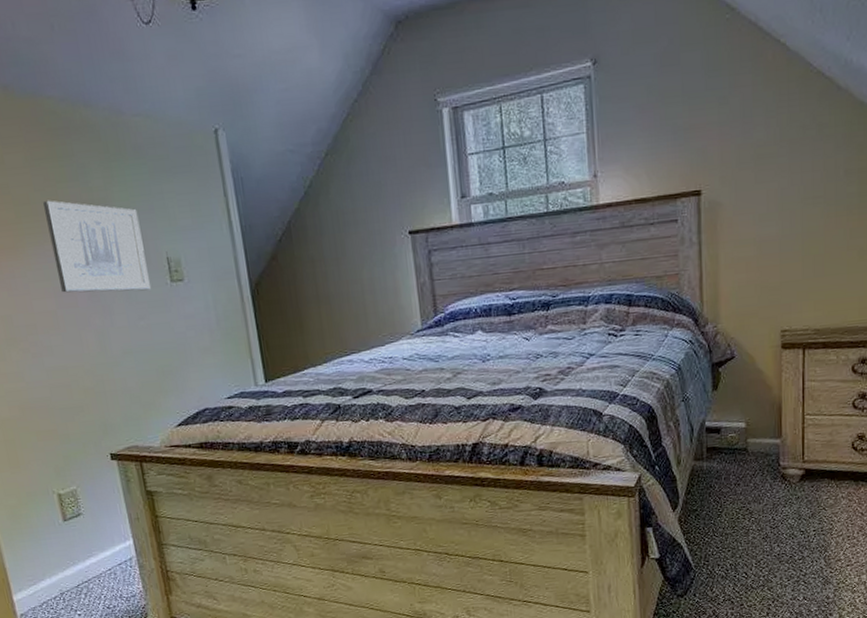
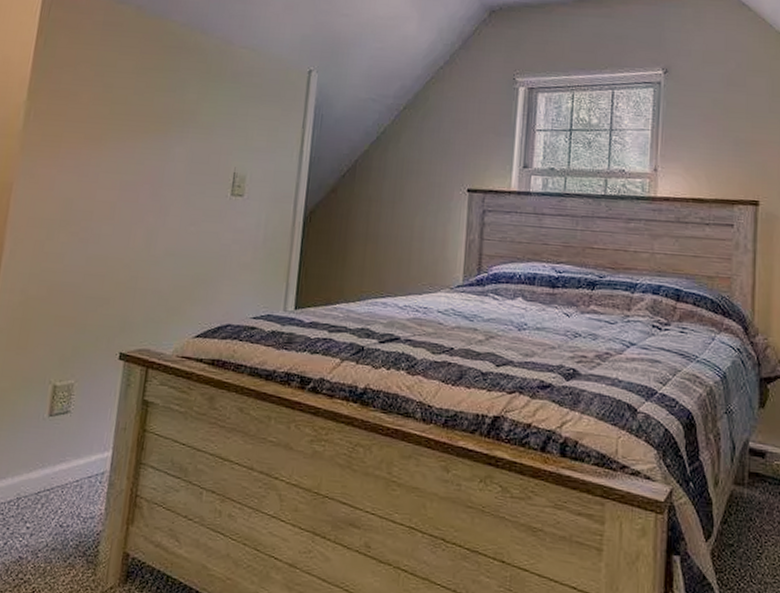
wall art: present [42,200,151,293] -> none [127,104,220,199]

